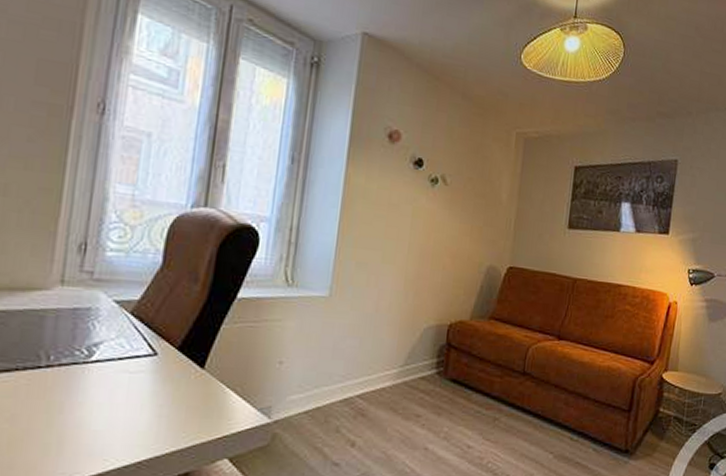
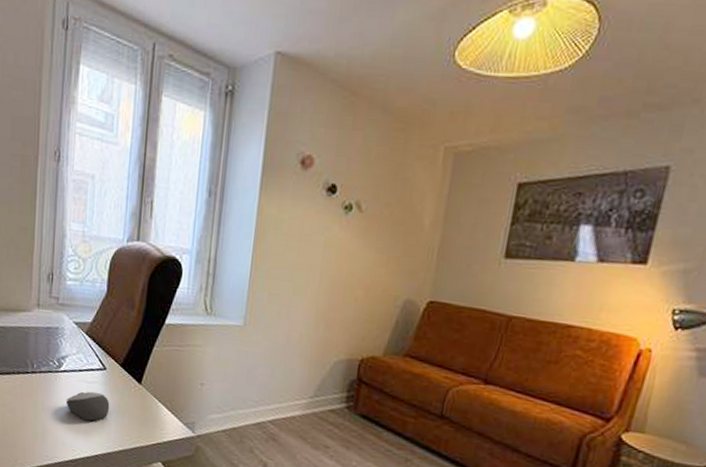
computer mouse: none [96,383,161,420] -> present [65,391,110,421]

